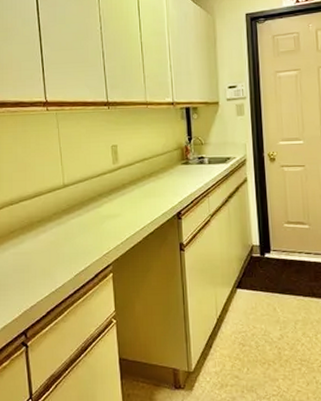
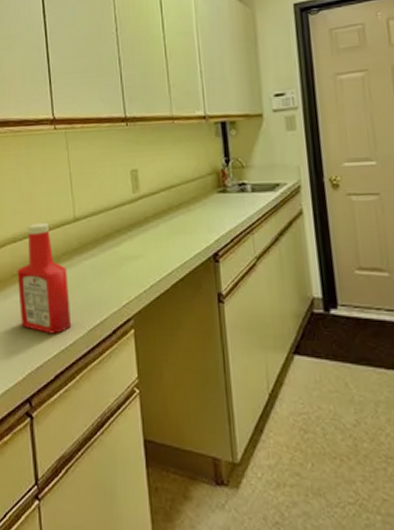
ketchup bottle: none [14,188,60,279] -> present [17,222,71,334]

